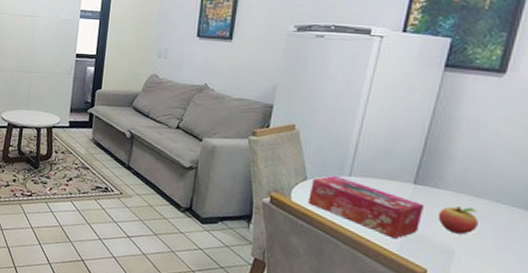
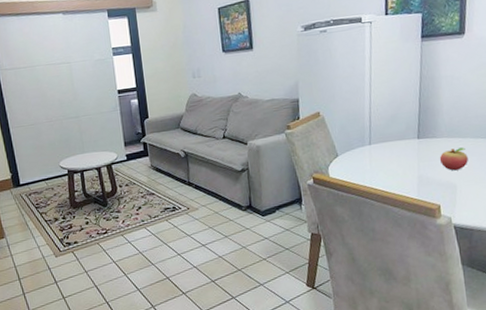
tissue box: present [308,175,425,239] -> none [342,146,429,187]

